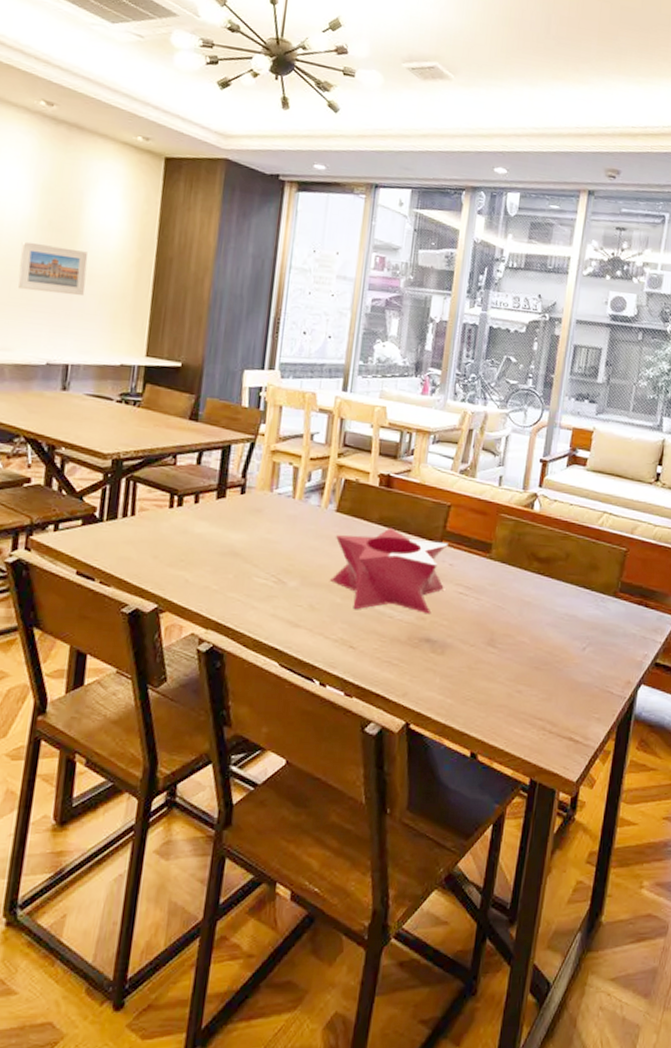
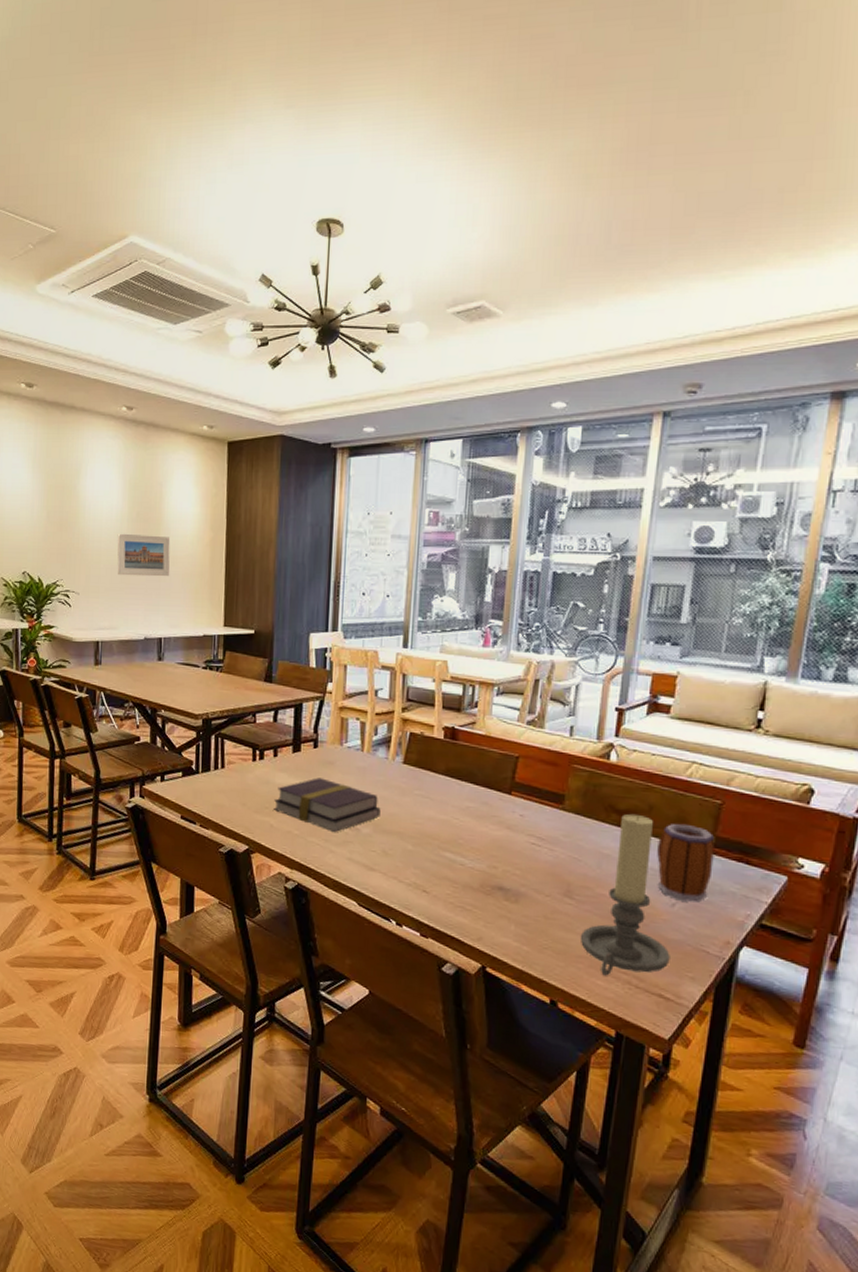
book: none [190,526,310,586] -> present [274,777,381,832]
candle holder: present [330,527,448,615] -> none [401,778,518,864]
candle holder: none [500,561,580,723] -> present [580,813,670,976]
mug: none [571,571,620,645] -> present [657,824,715,903]

